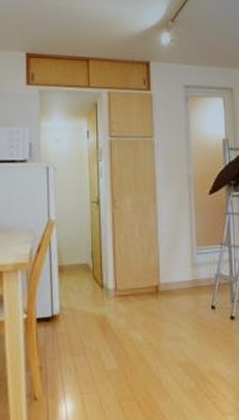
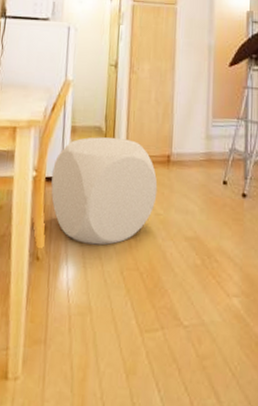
stool: none [43,274,148,380] -> present [51,137,158,246]

